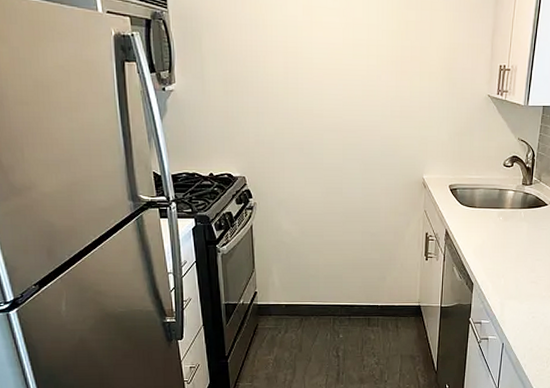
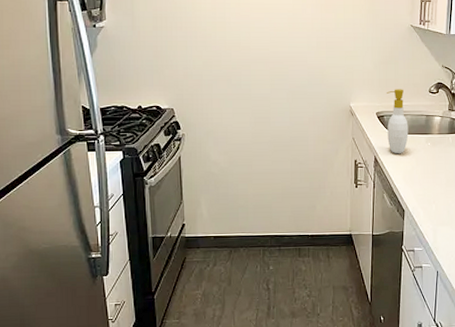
soap bottle: none [459,161,481,227] -> present [387,89,409,153]

